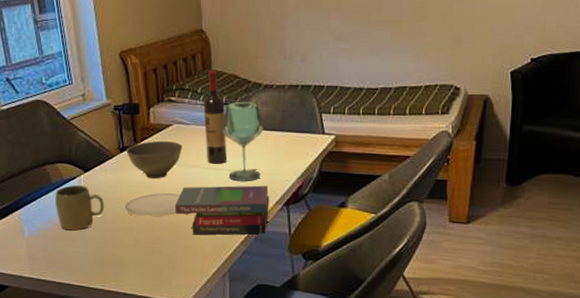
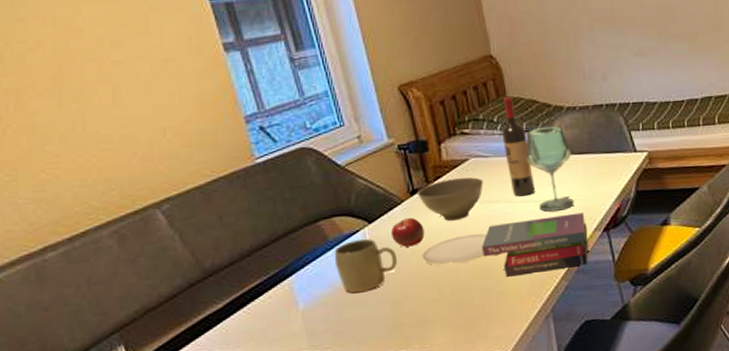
fruit: none [101,171,129,197] -> present [390,217,425,247]

